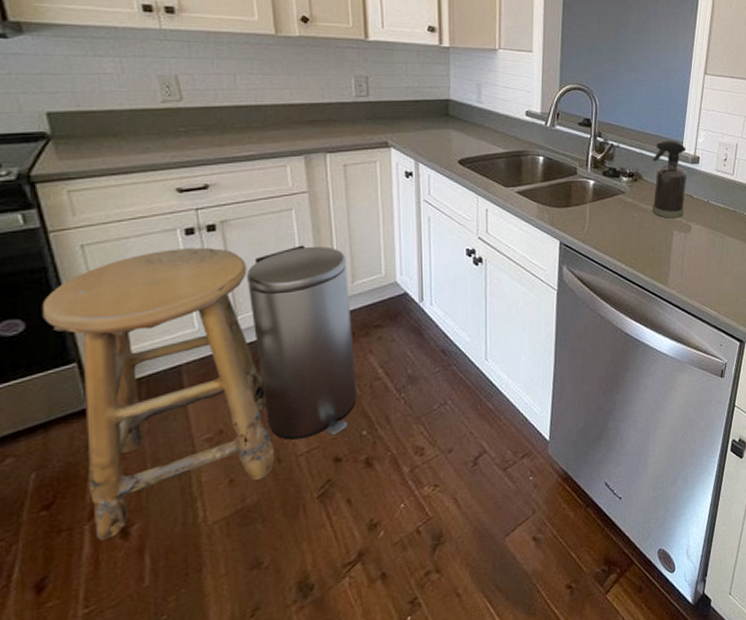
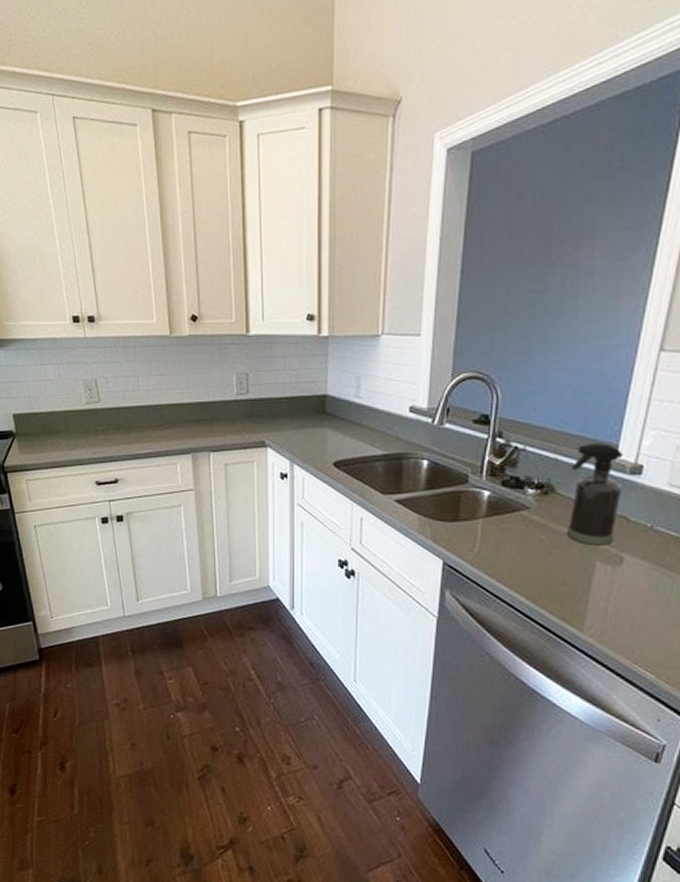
step stool: present [41,247,274,542] -> none [11,535,164,769]
pedal bin: present [245,245,357,440] -> none [145,541,232,726]

